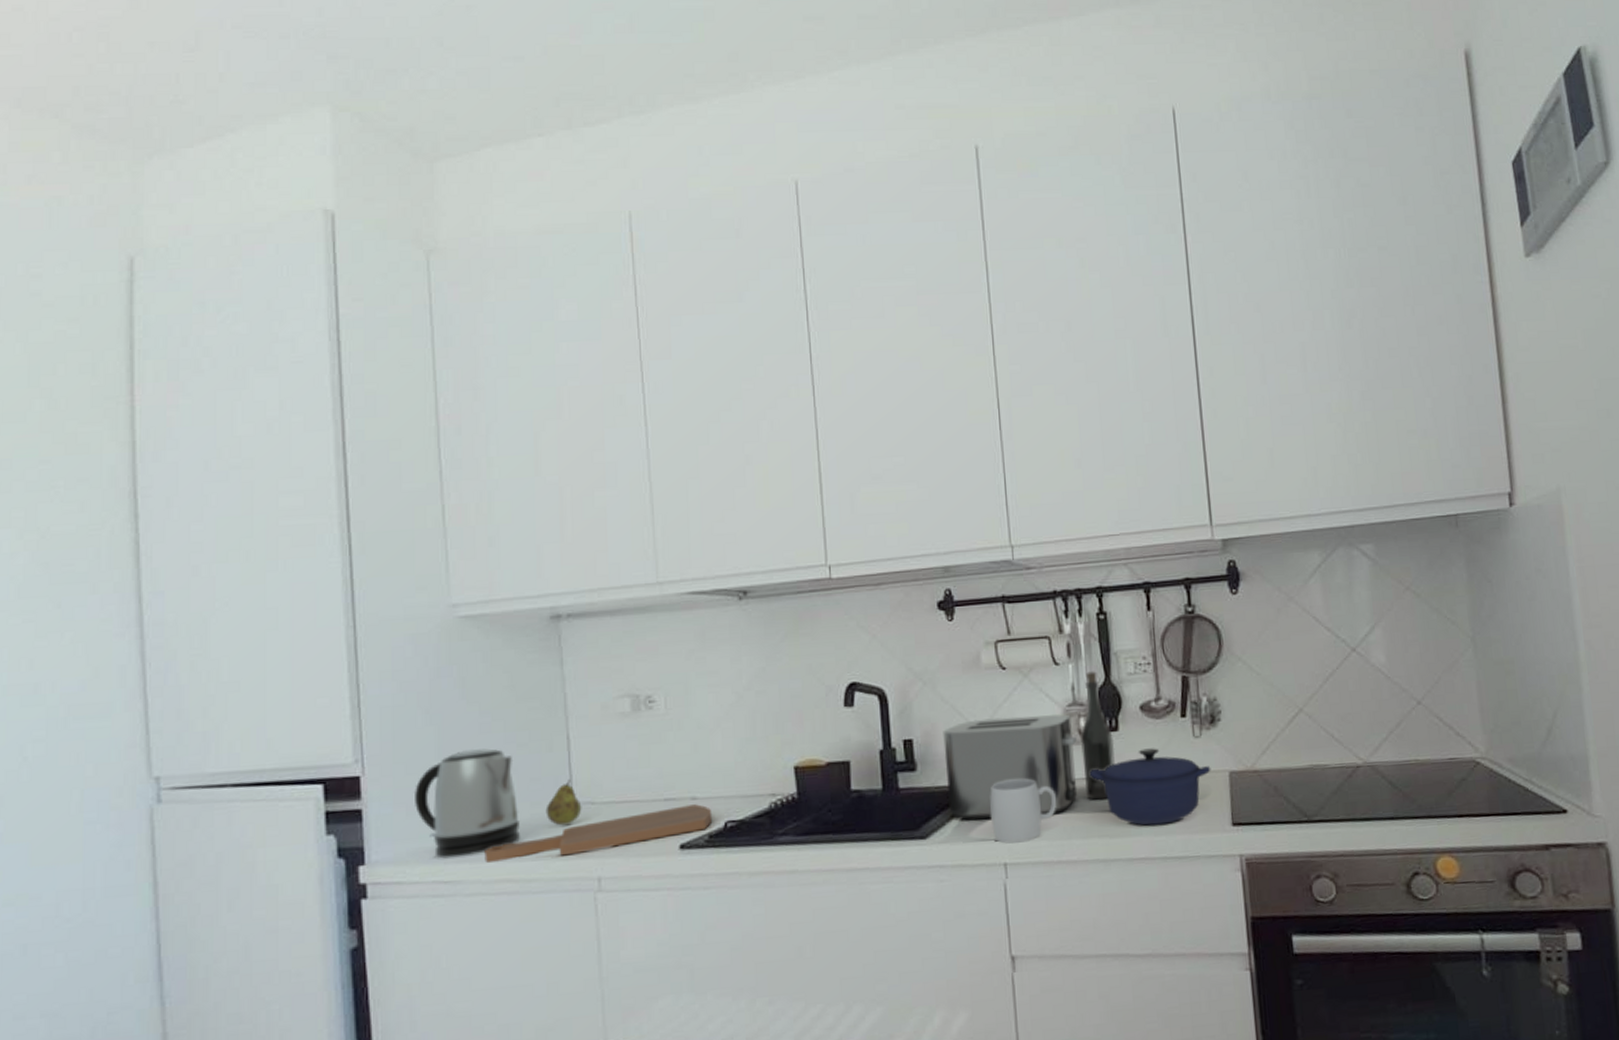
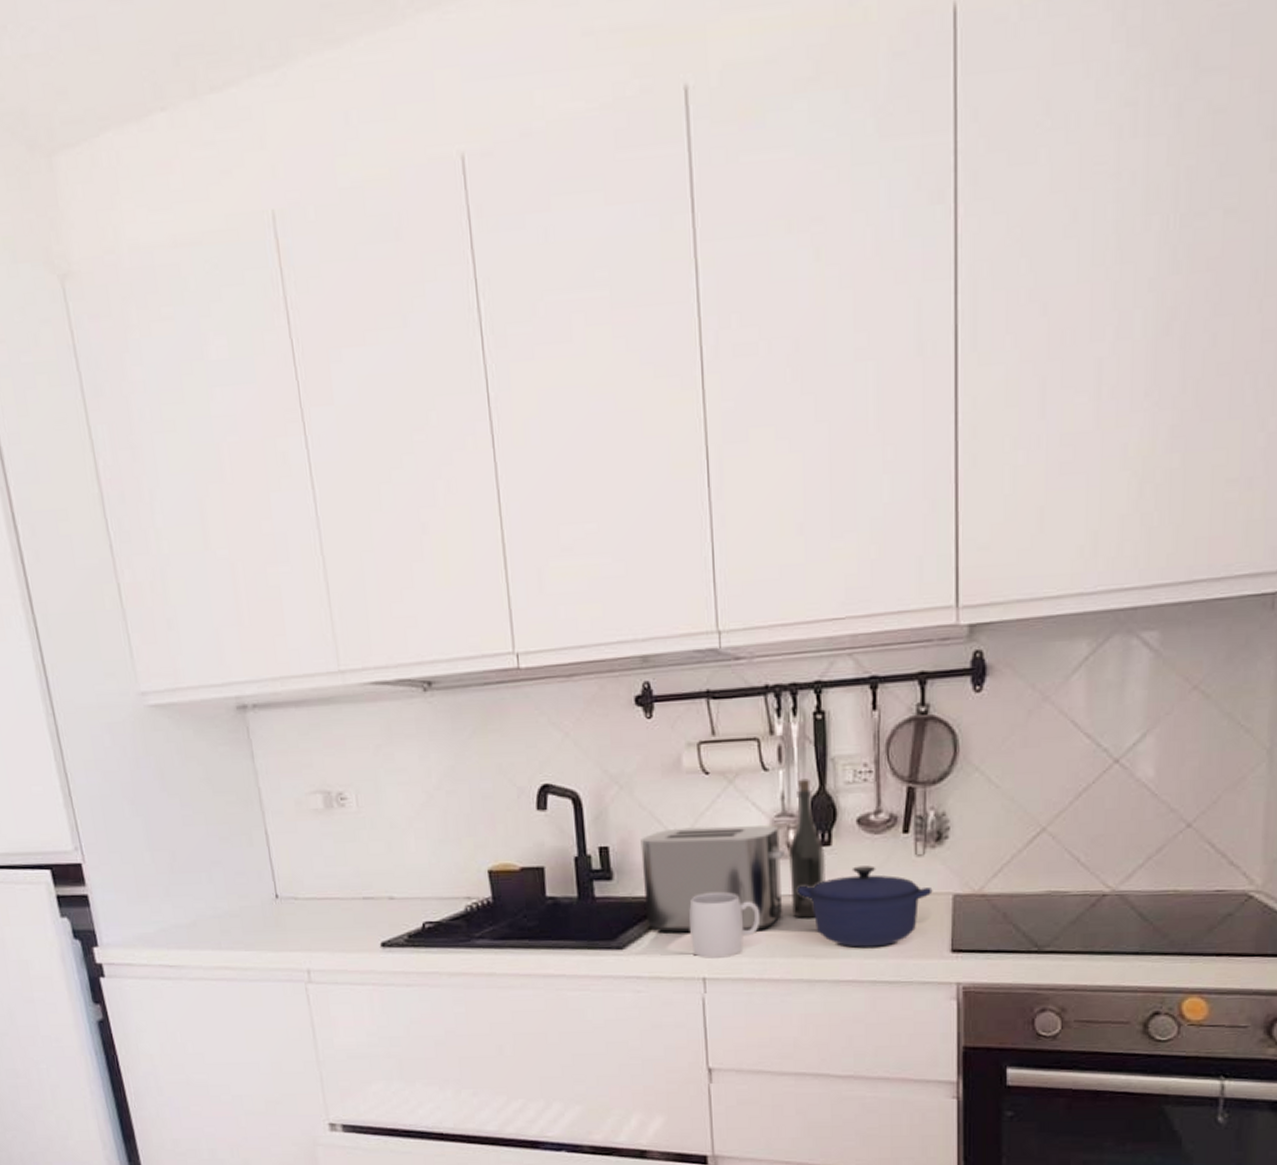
kettle: present [415,748,521,859] -> none [132,841,233,944]
cutting board: present [484,804,713,863] -> none [201,904,411,950]
fruit: present [545,779,582,826] -> none [252,874,287,919]

